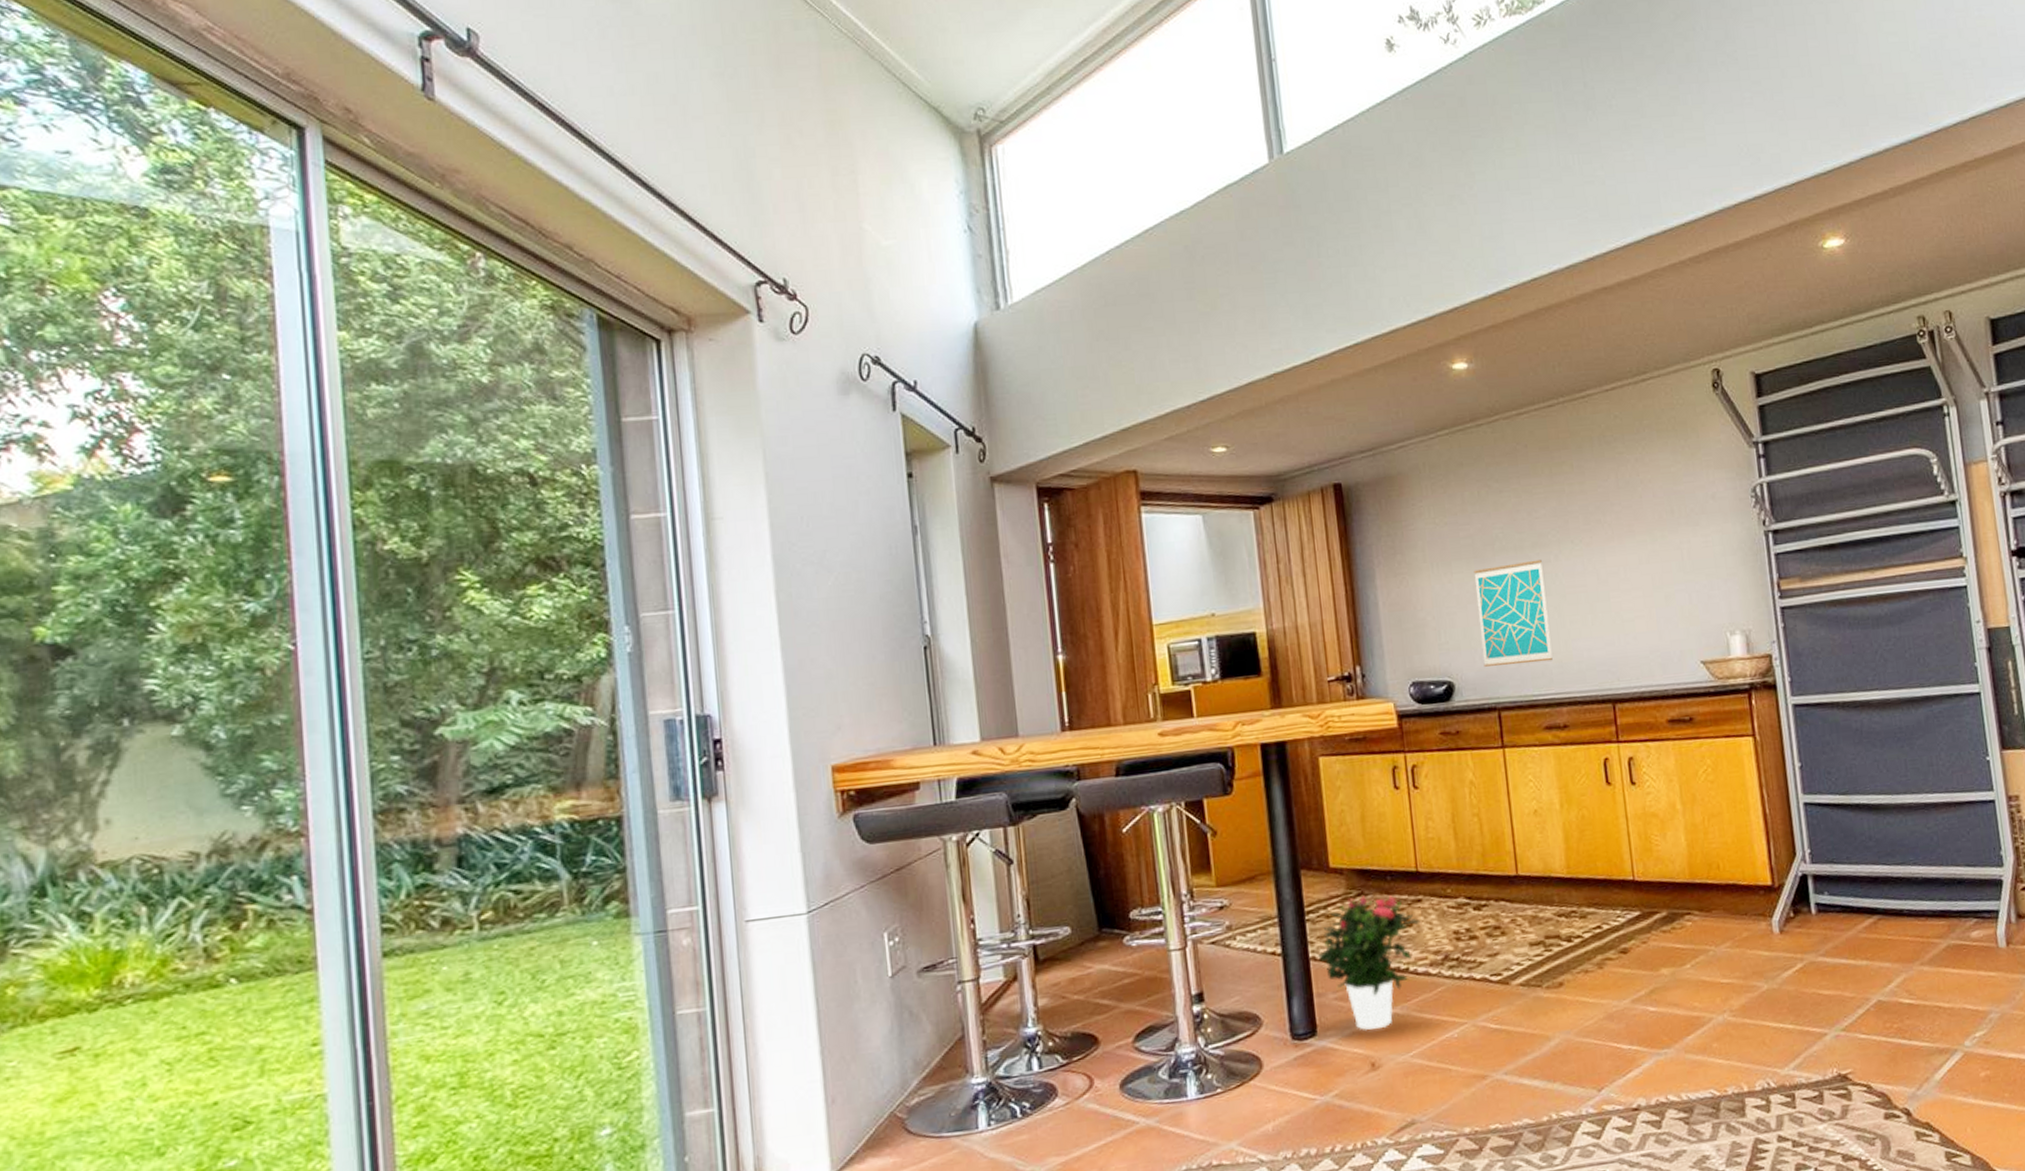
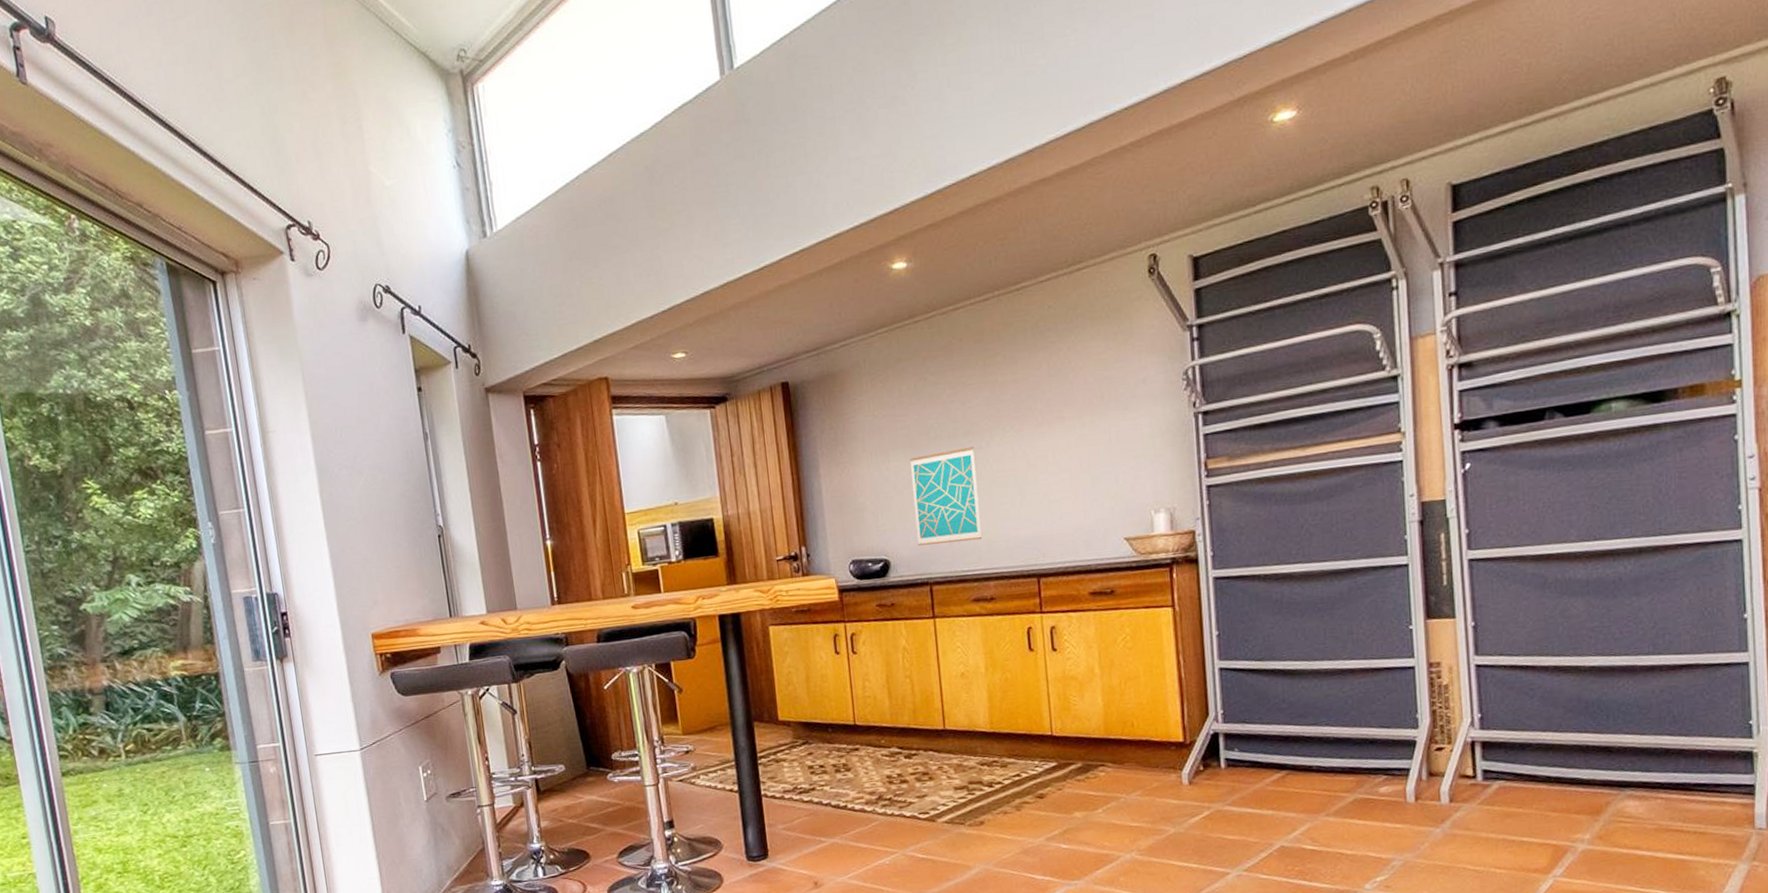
potted flower: present [1317,895,1421,1030] -> none [768,744,858,855]

